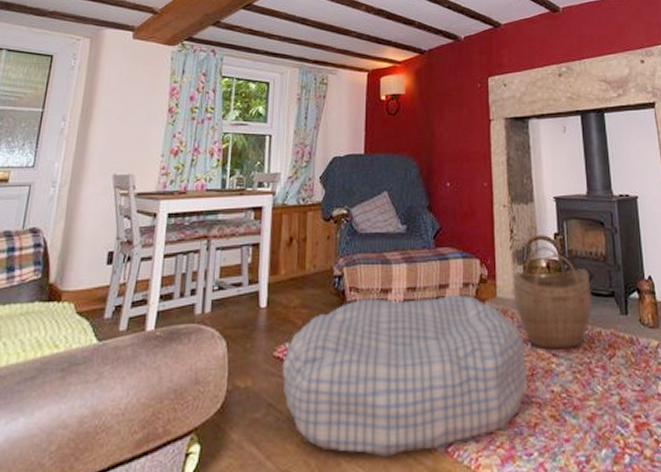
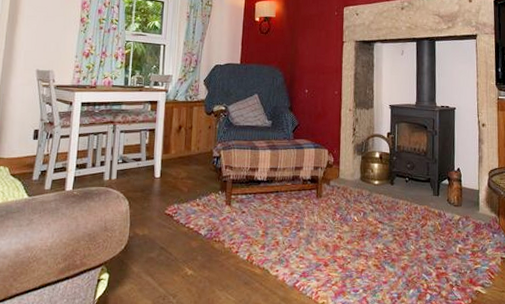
dog bed: present [282,294,528,458] -> none [171,174,359,289]
woven basket: present [512,245,593,350] -> none [352,141,413,219]

